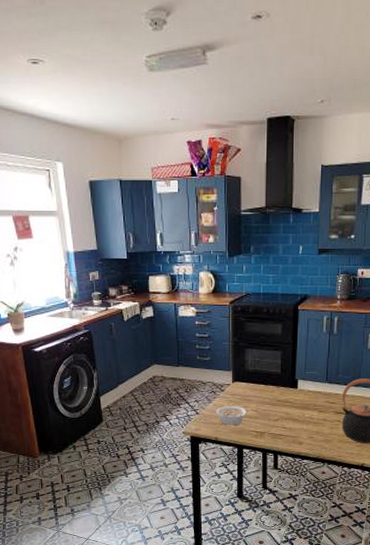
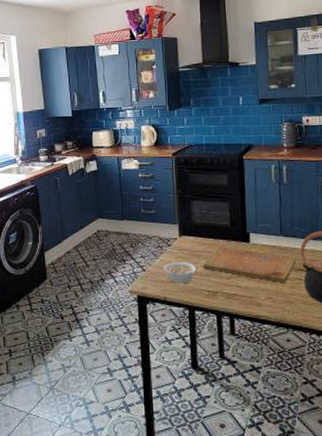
cutting board: none [252,392,338,424] -> present [202,246,297,282]

